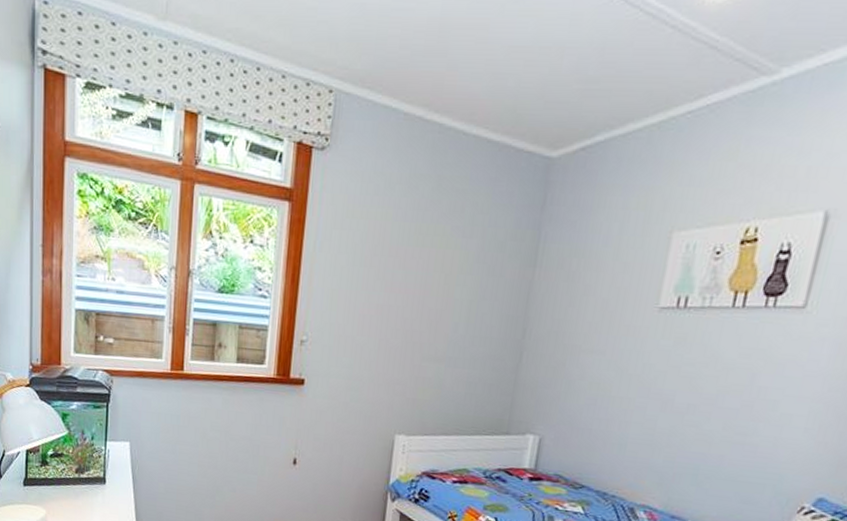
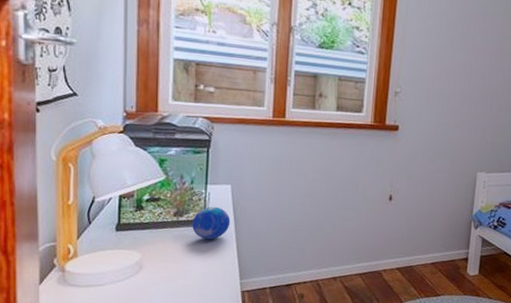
decorative orb: none [92,464,129,499] -> present [192,206,231,239]

